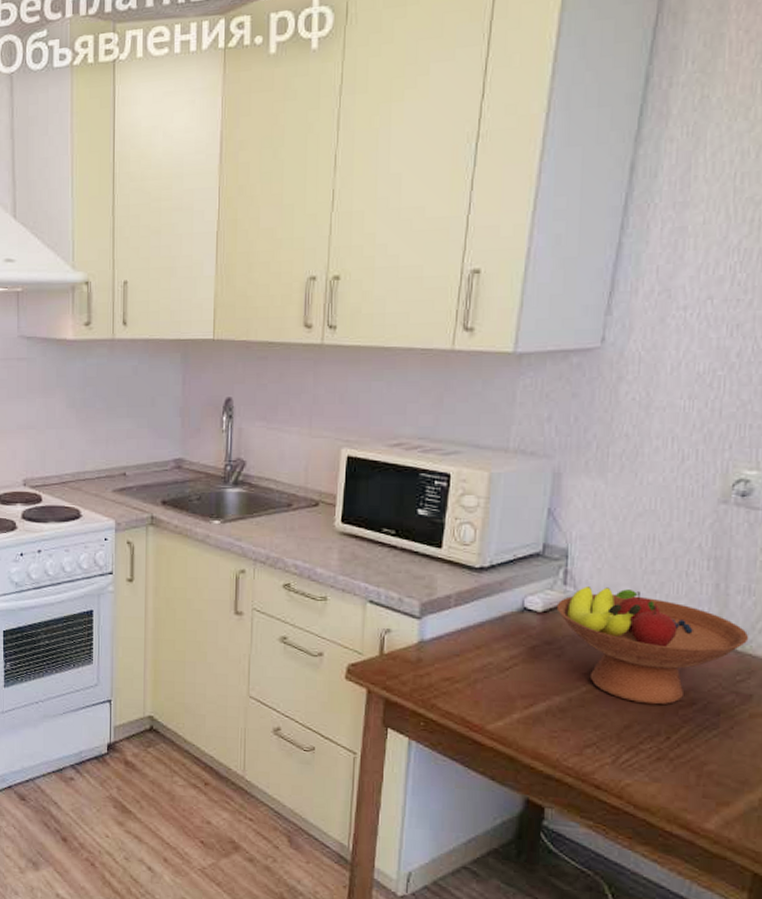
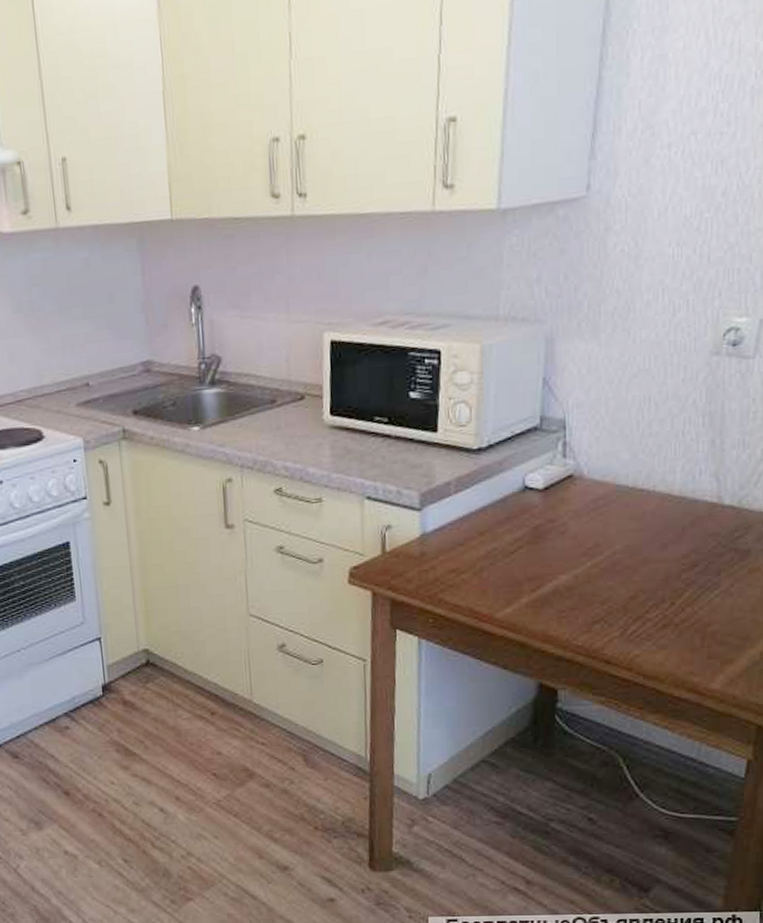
fruit bowl: present [556,587,749,705] -> none [557,455,745,572]

